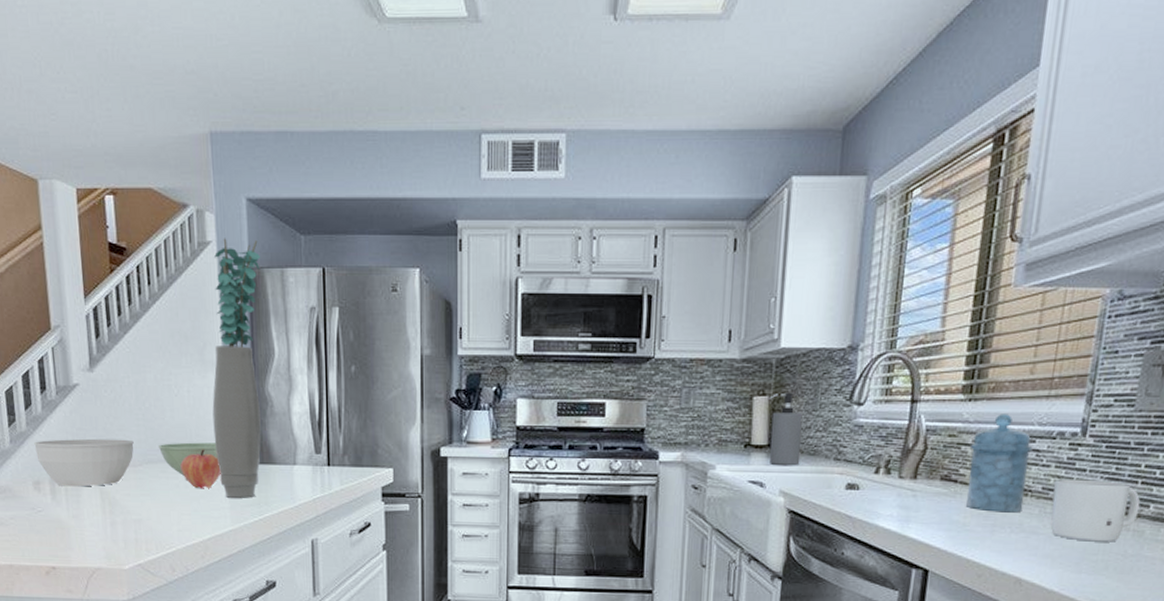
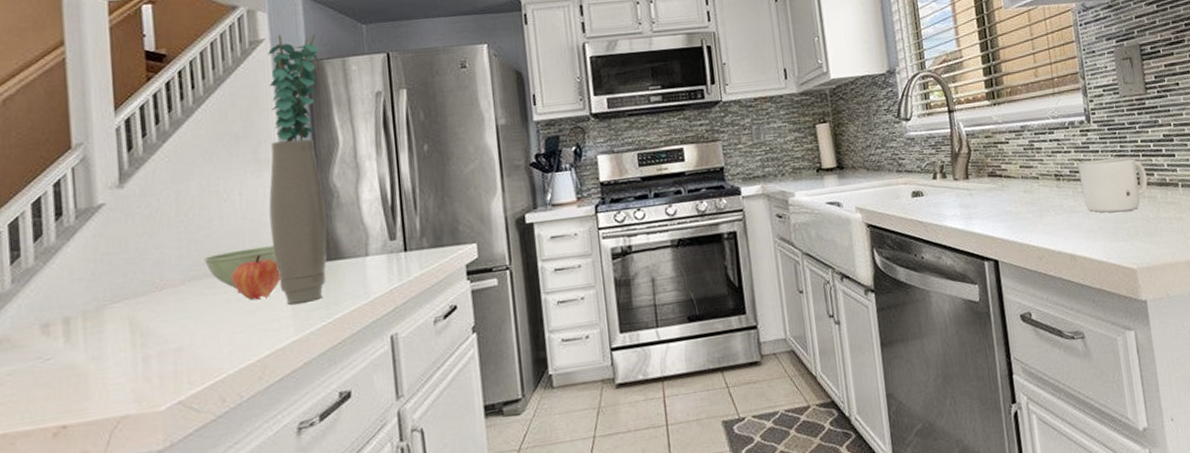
bowl: present [34,438,134,487] -> none [44,257,174,325]
soap dispenser: present [769,392,803,466] -> none [830,117,868,184]
canister: present [966,414,1033,513] -> none [1004,112,1060,199]

